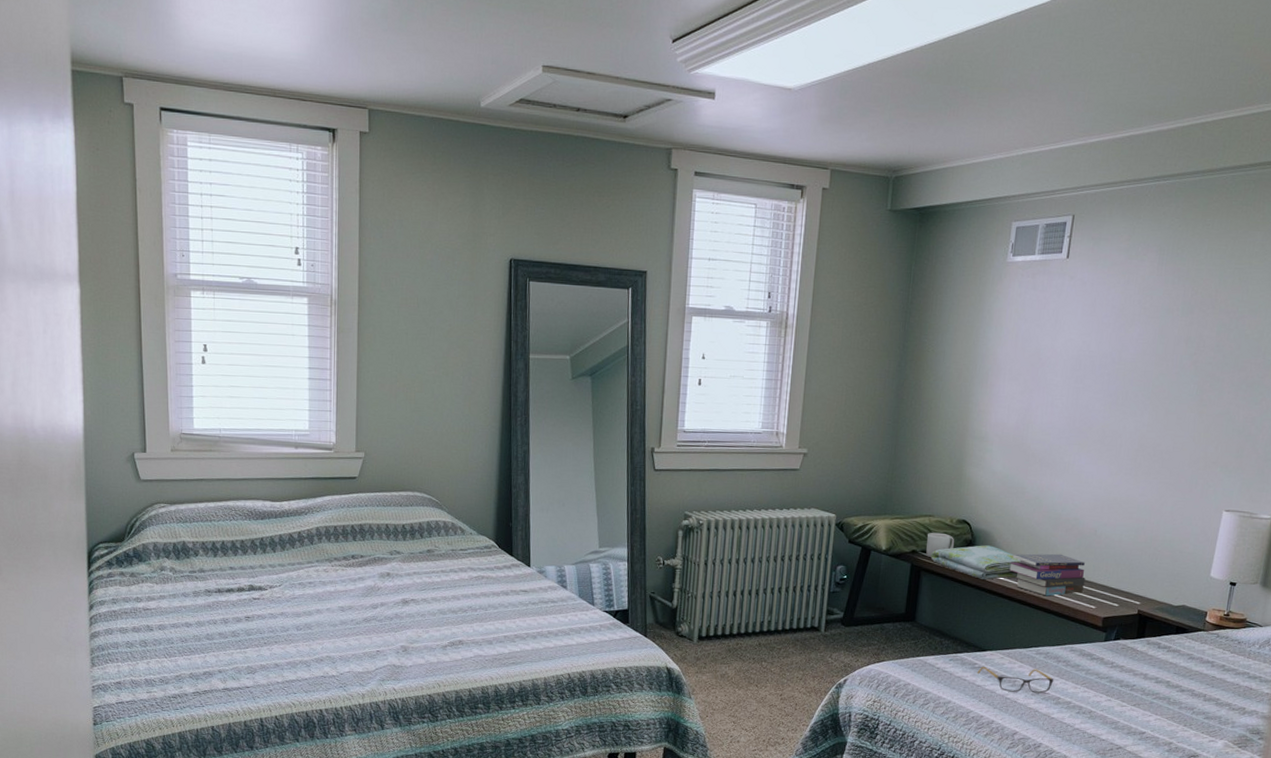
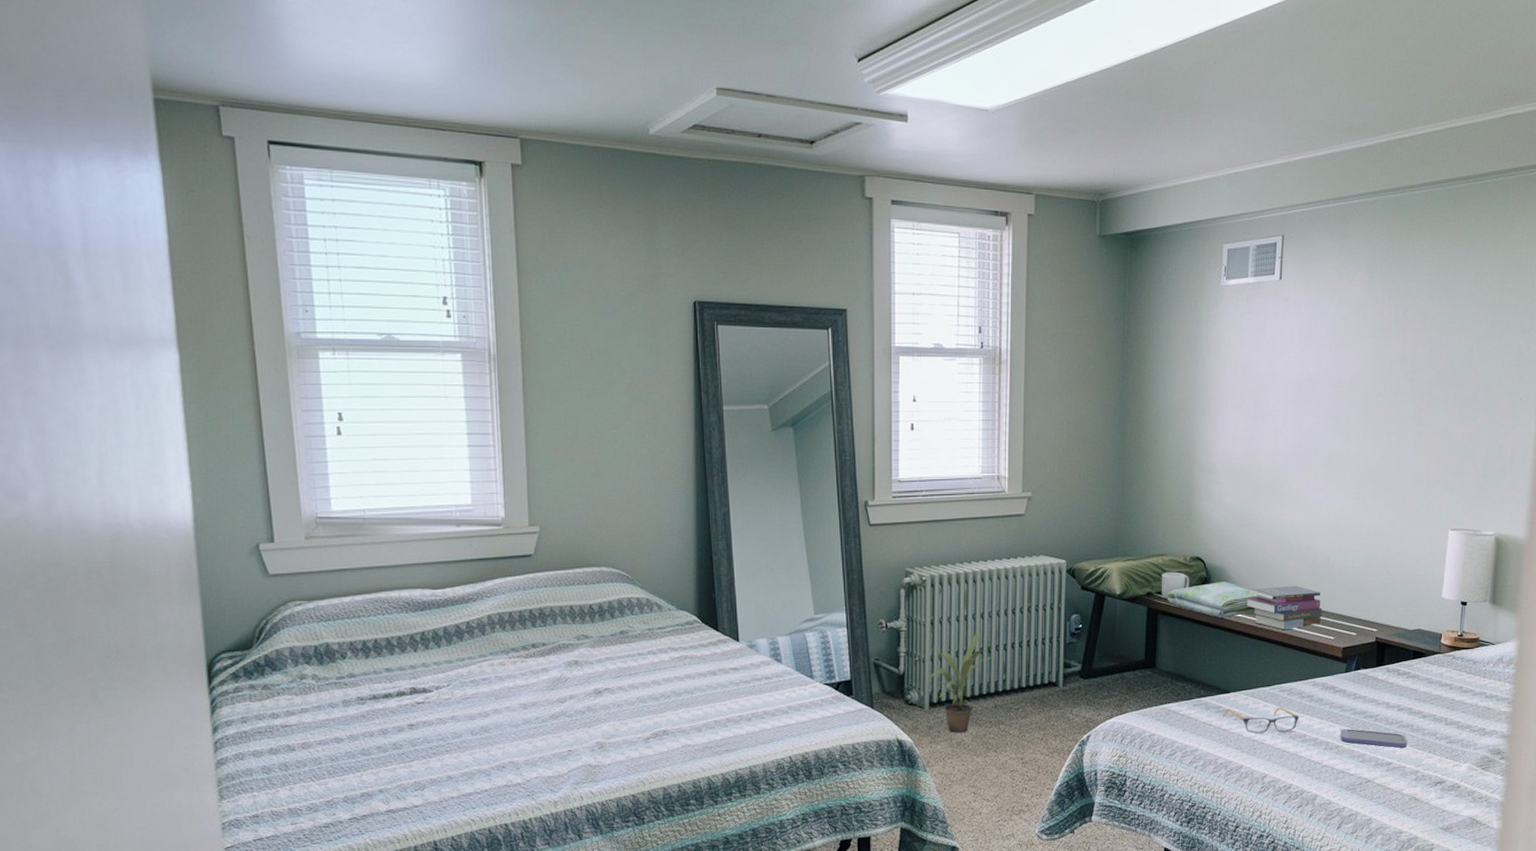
potted plant: none [700,576,762,666] -> present [929,633,994,733]
mobile phone: none [1094,695,1163,719] -> present [1340,729,1408,748]

